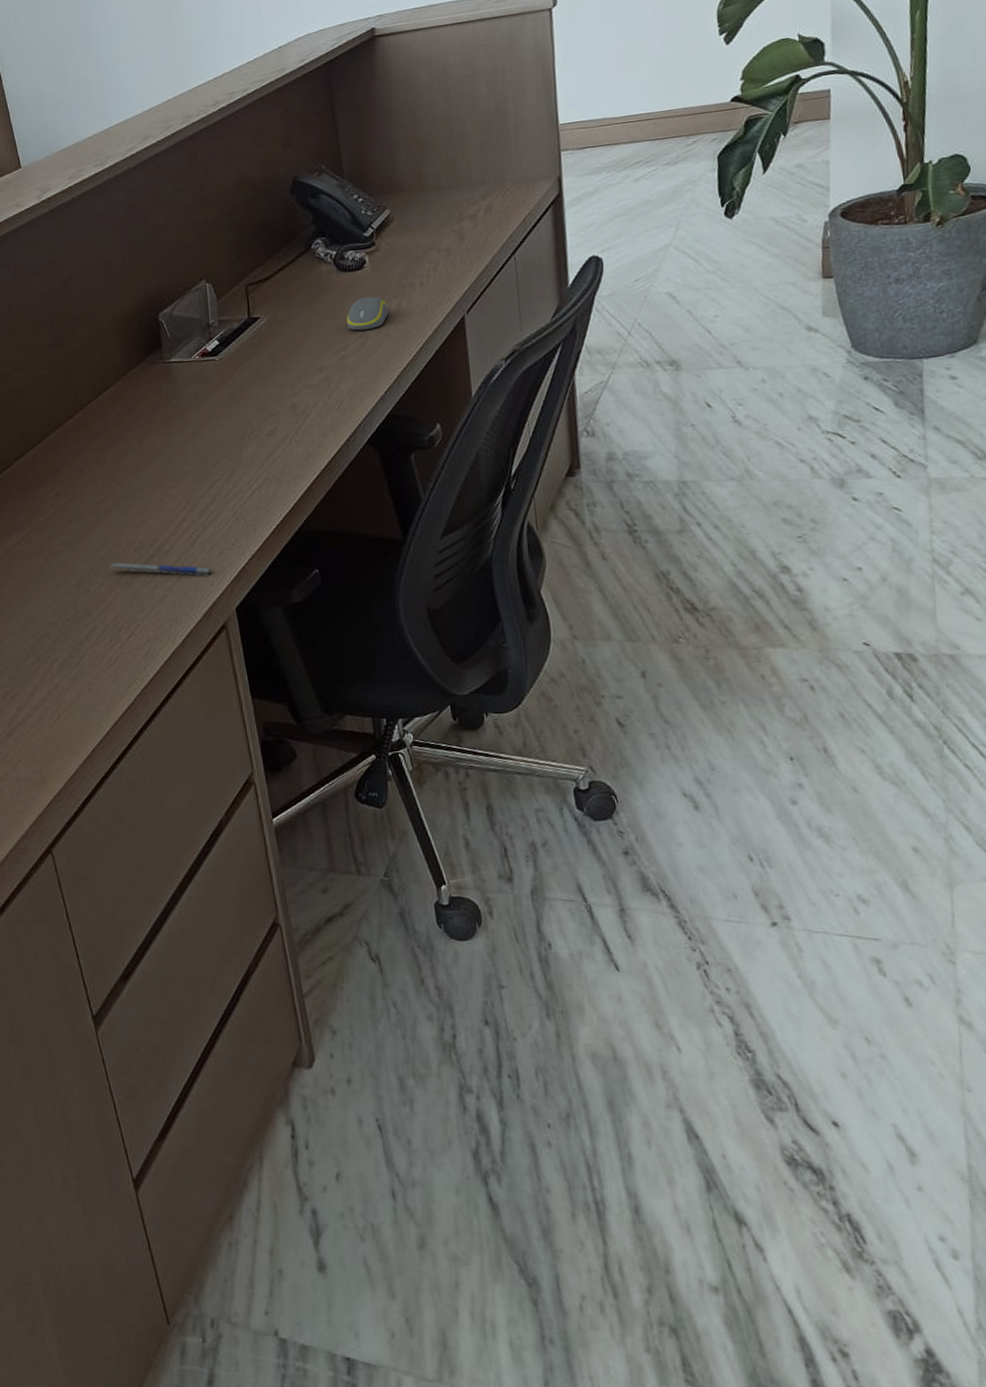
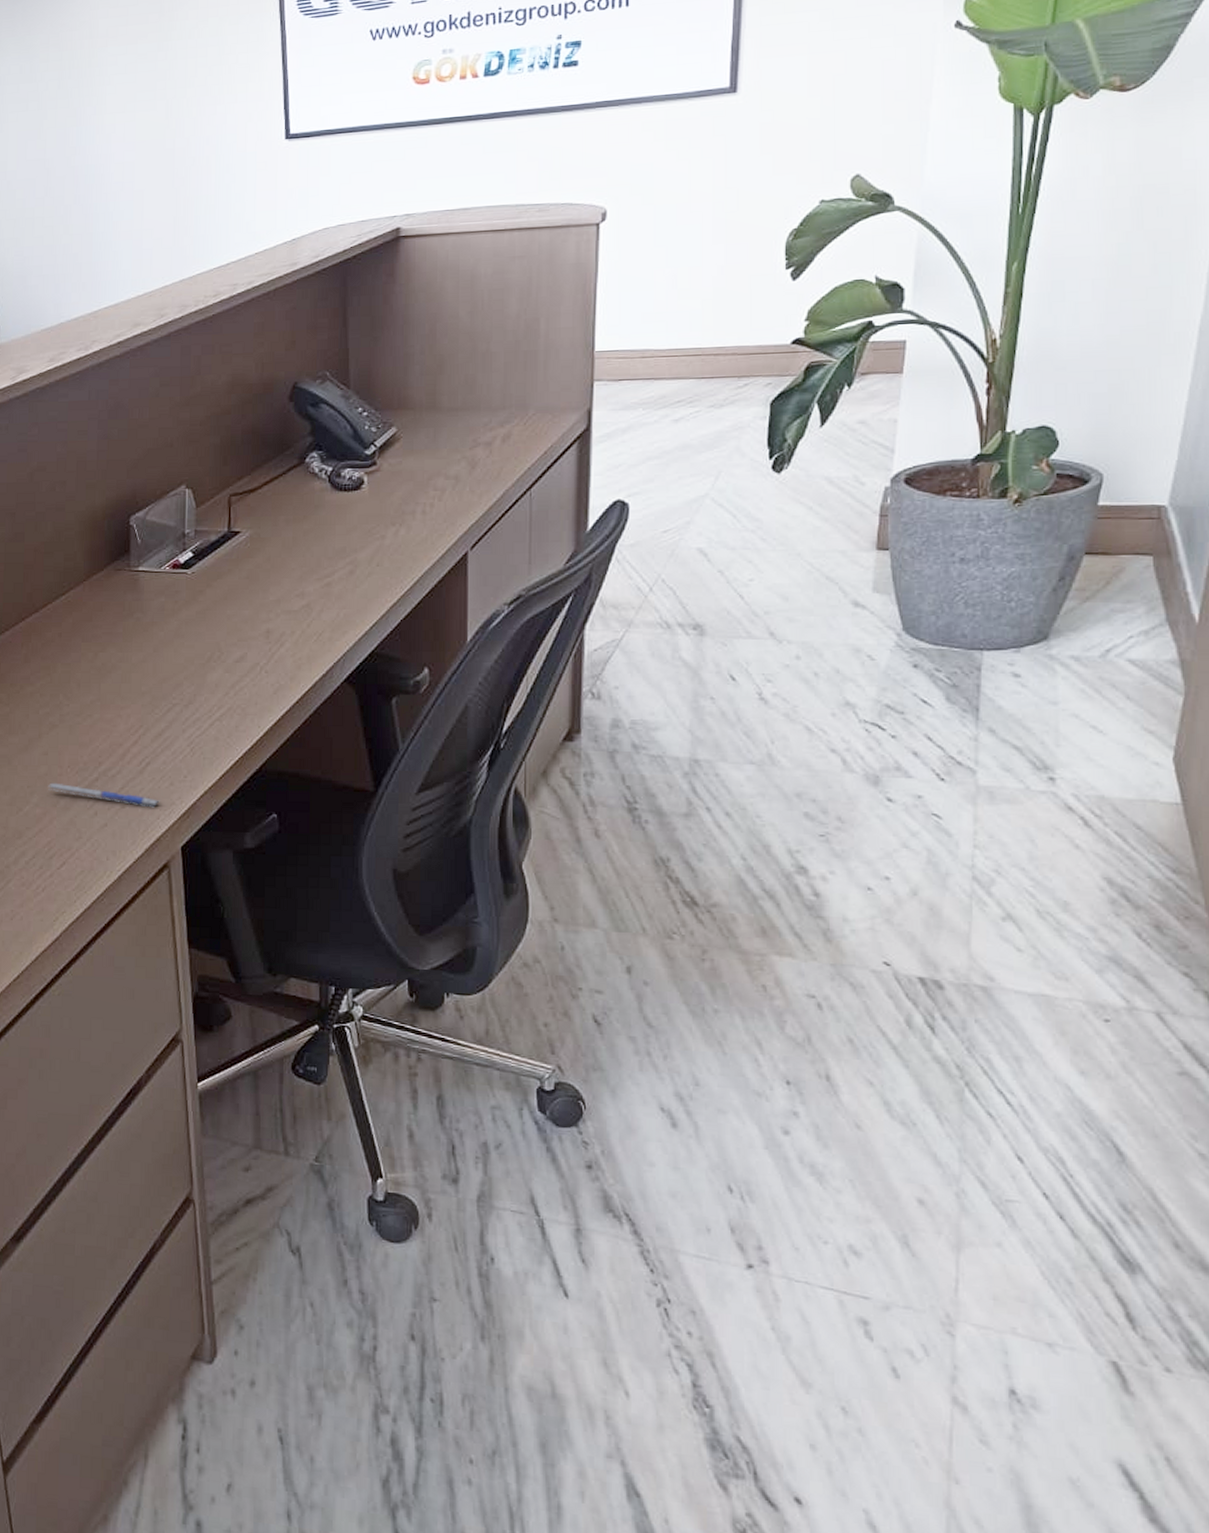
computer mouse: present [346,296,389,331] -> none [335,521,383,557]

